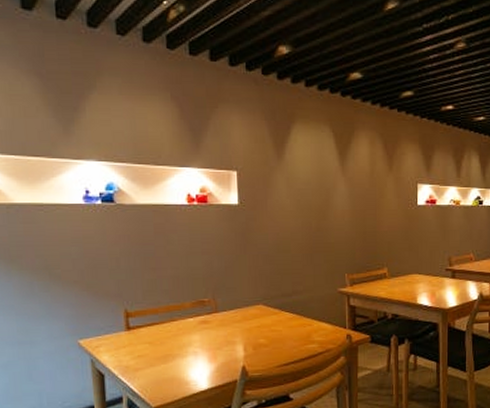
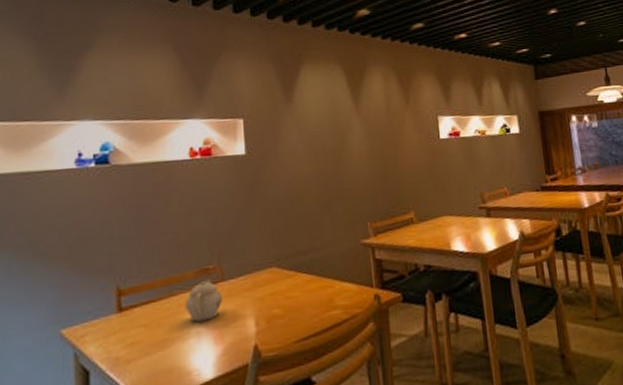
teapot: none [183,310,216,344] -> present [185,279,223,322]

